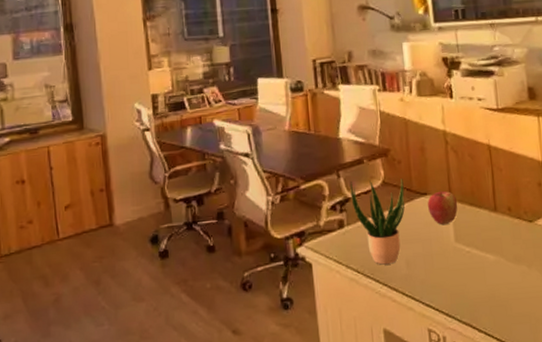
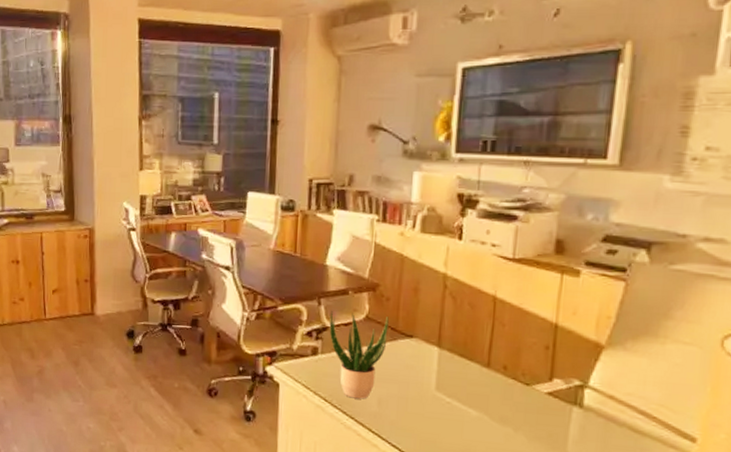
apple: present [427,190,458,225] -> none [412,335,446,372]

